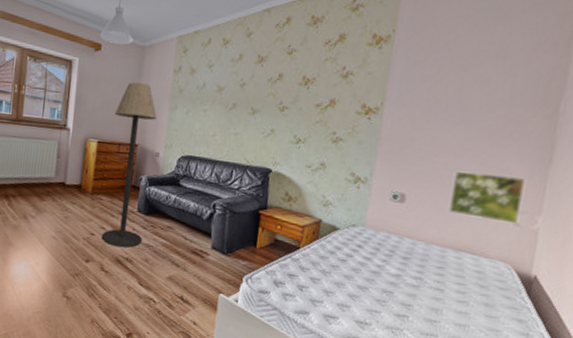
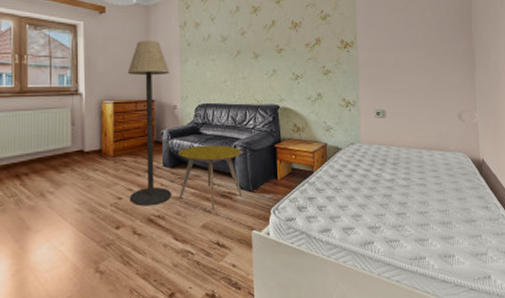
side table: none [149,197,222,266] -> present [179,145,243,211]
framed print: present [449,170,526,224] -> none [416,84,464,121]

